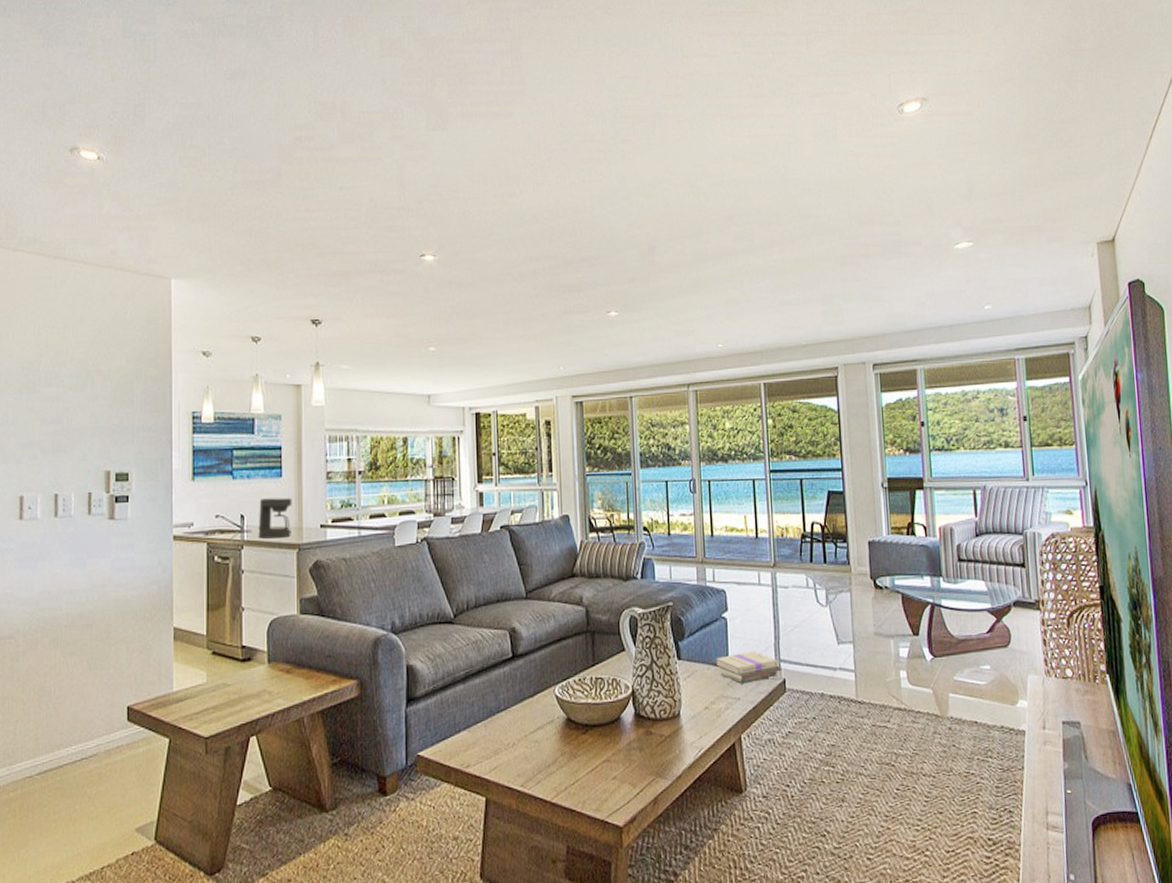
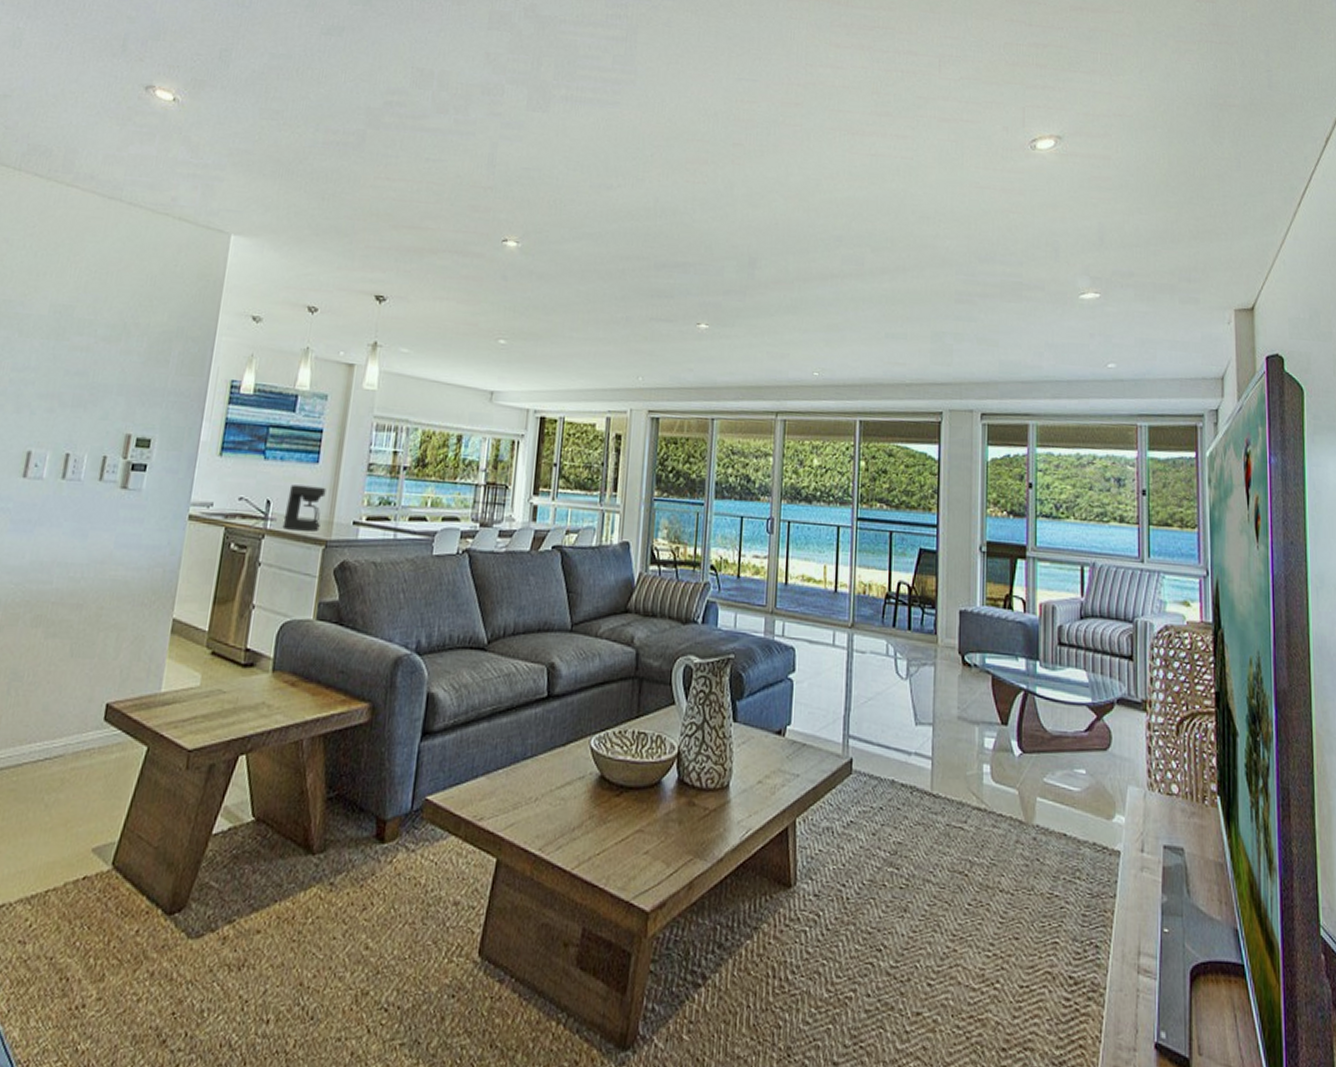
books: present [715,651,782,684] -> none [775,721,850,759]

